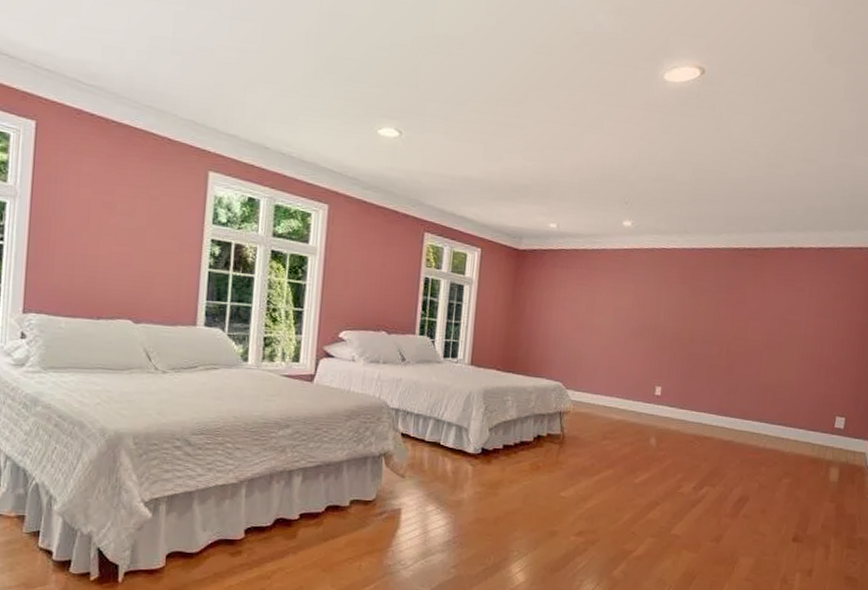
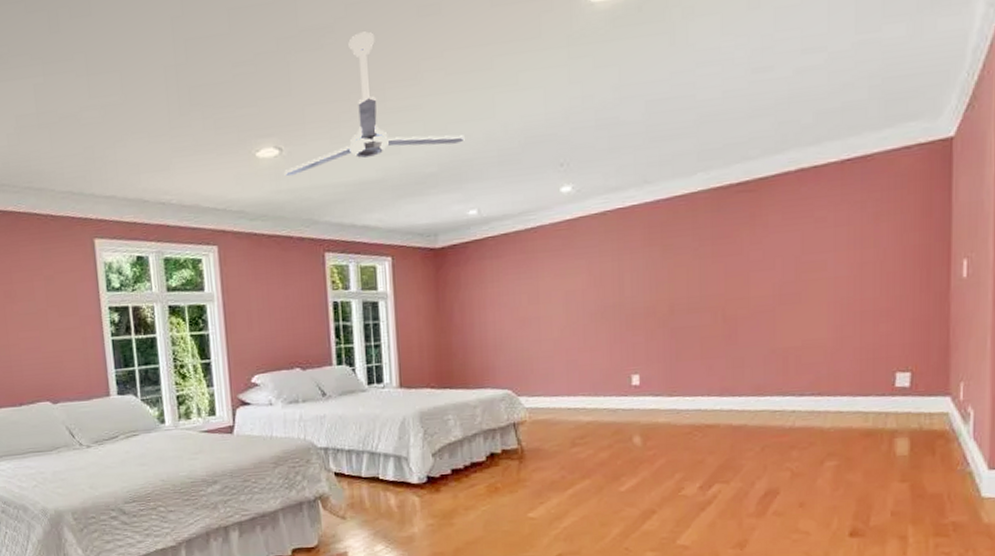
ceiling fan: none [400,51,556,165] -> present [284,31,465,177]

